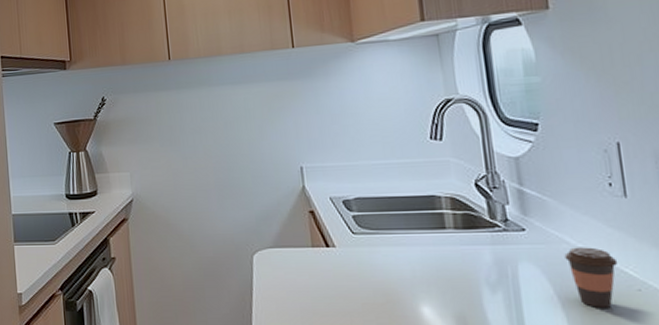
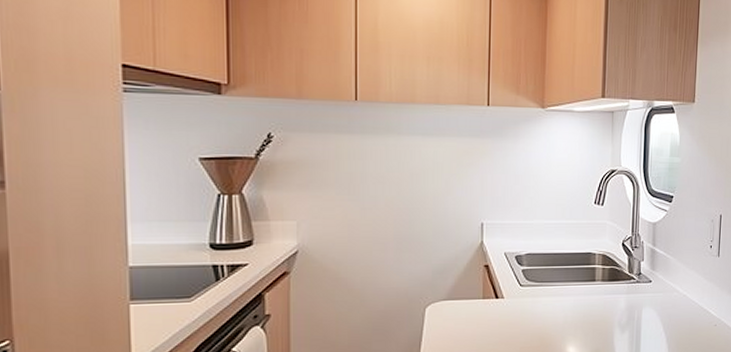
coffee cup: present [564,247,618,308] -> none [674,294,706,340]

